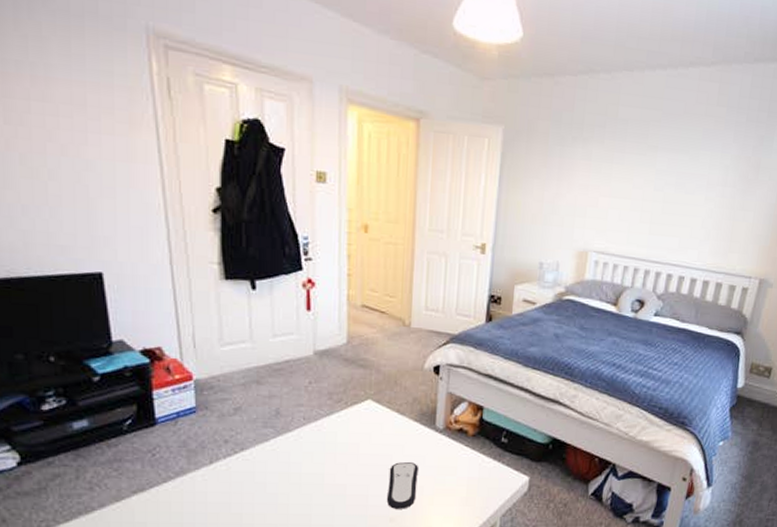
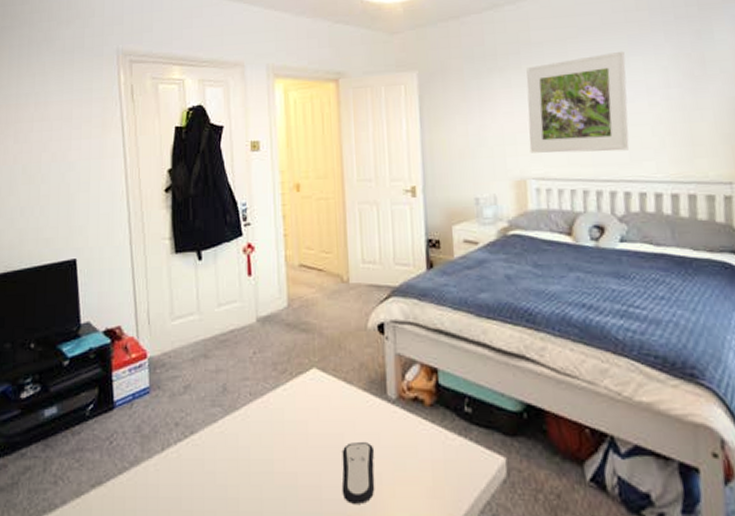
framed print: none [596,142,697,238] -> present [526,50,629,153]

